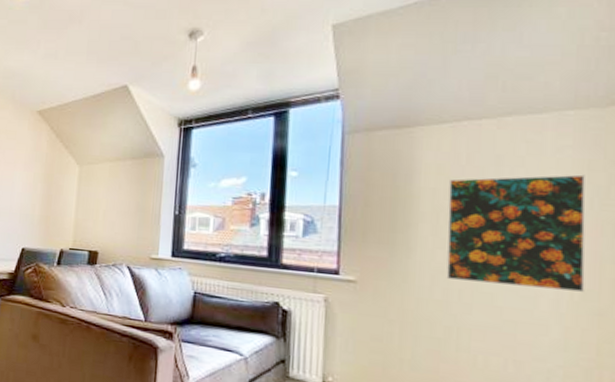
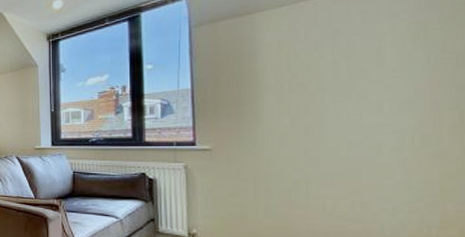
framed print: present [446,174,586,293] -> none [291,34,425,140]

